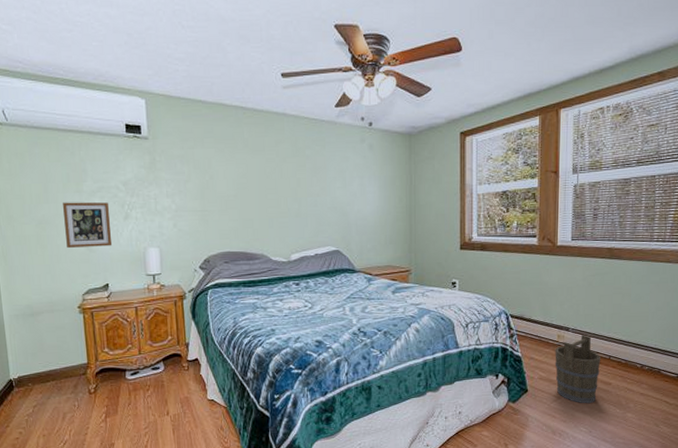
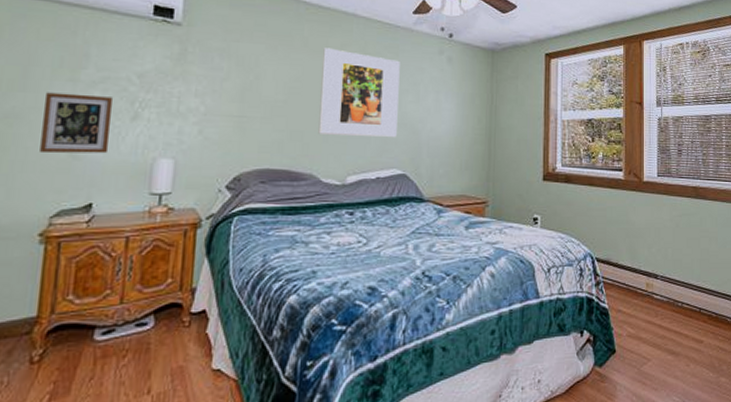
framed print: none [261,146,329,221] -> present [318,48,400,137]
bucket: present [555,334,601,404] -> none [644,283,692,367]

